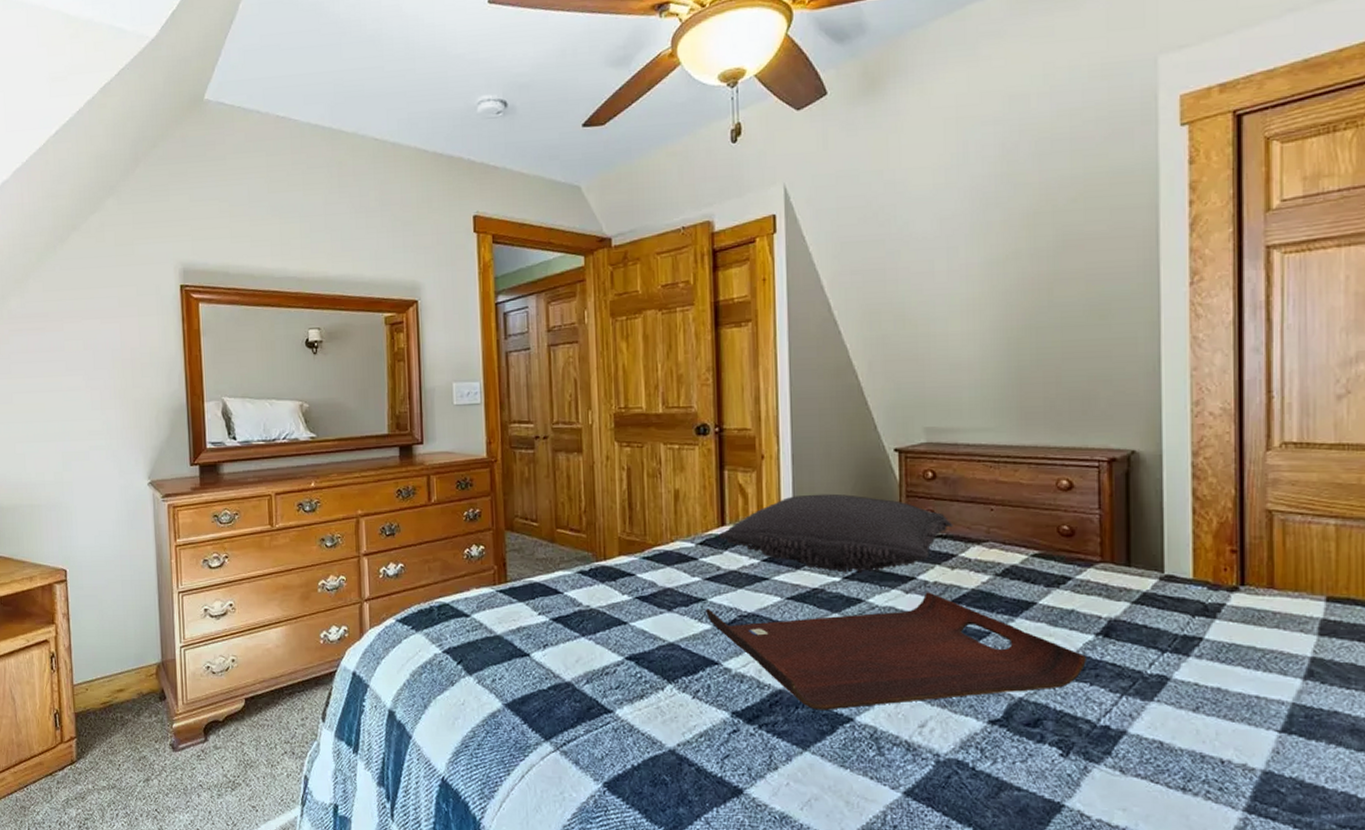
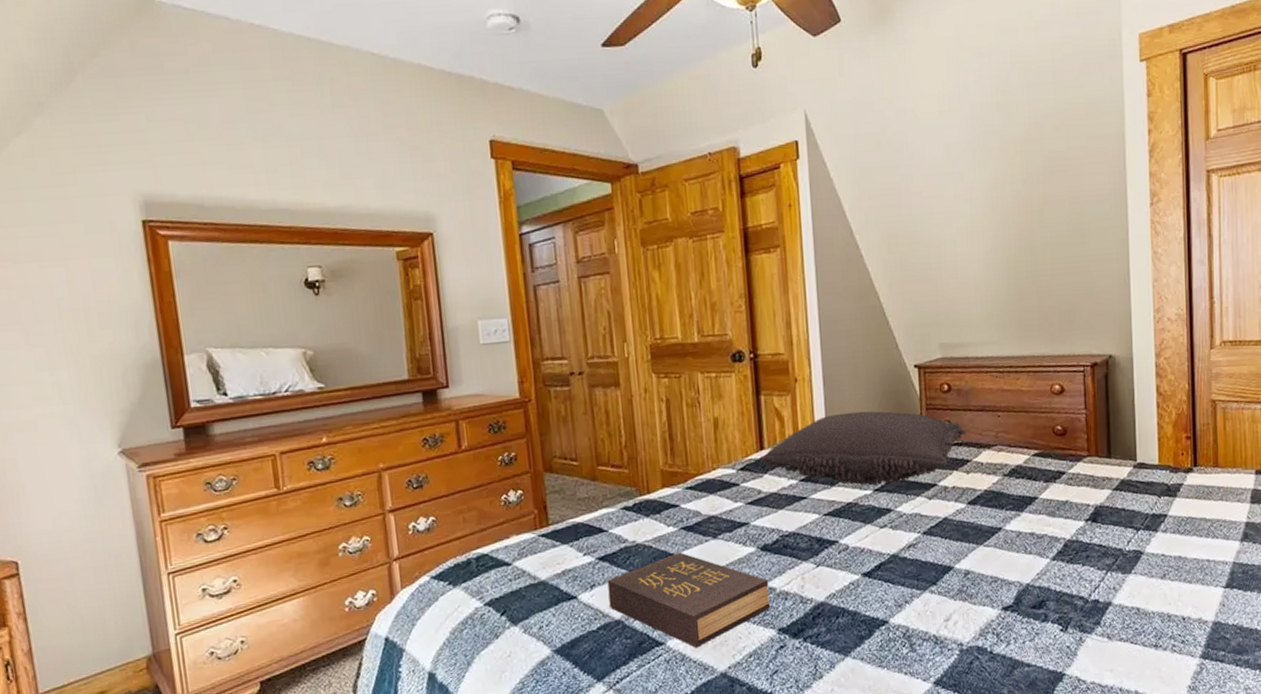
hardback book: none [560,621,725,721] -> present [607,552,771,648]
serving tray: present [705,592,1086,710] -> none [749,496,1079,617]

